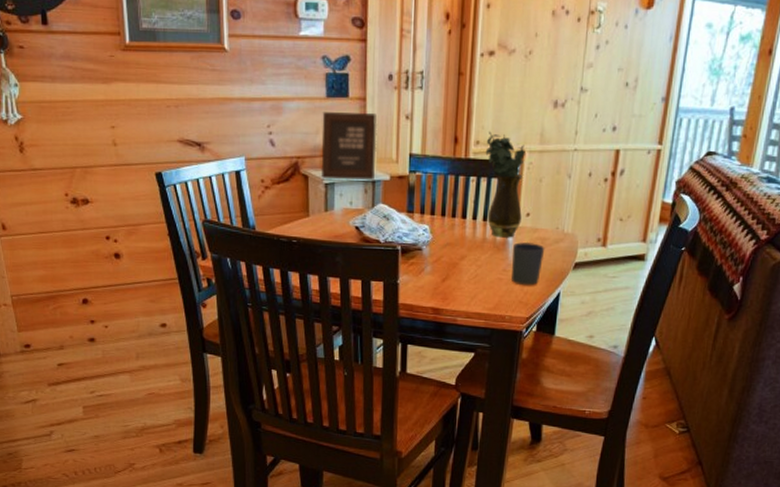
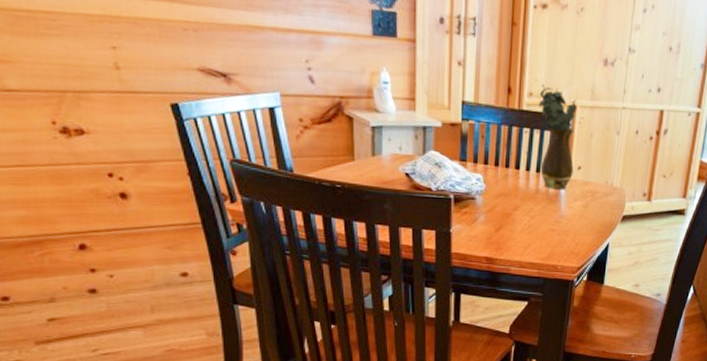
picture frame: present [321,112,378,180] -> none [367,51,428,126]
mug: present [511,241,545,286] -> none [564,194,595,237]

